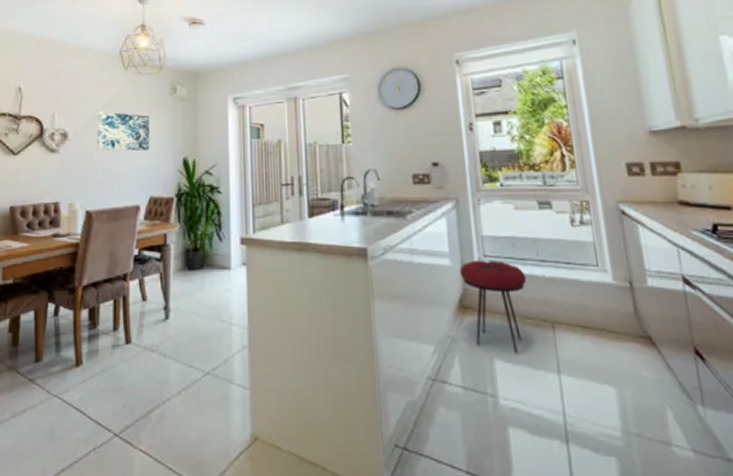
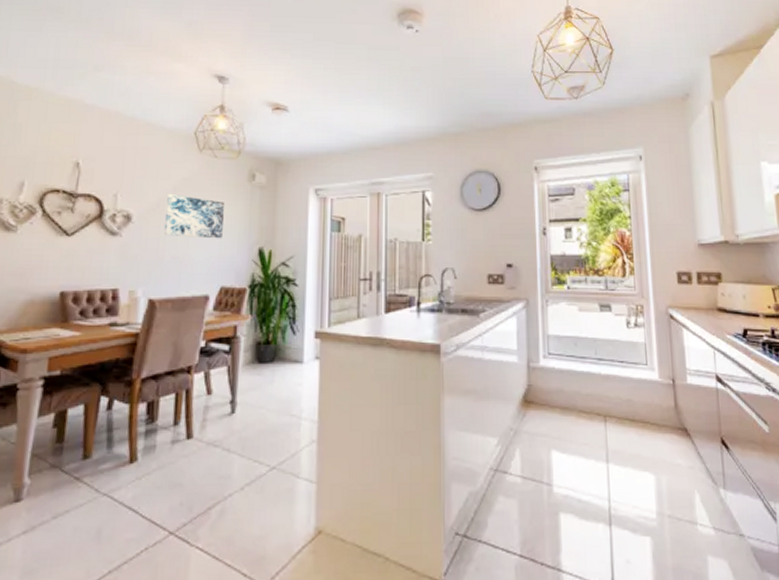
stool: present [459,259,526,353] -> none [525,357,584,444]

